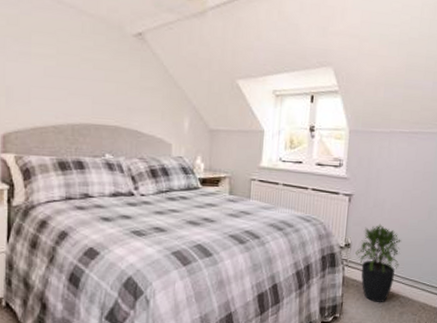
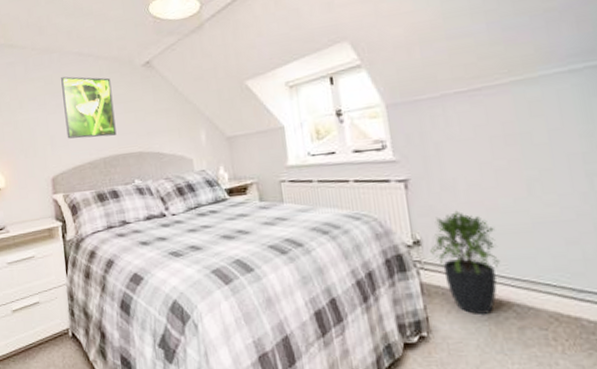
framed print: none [29,22,94,103] -> present [61,76,117,139]

